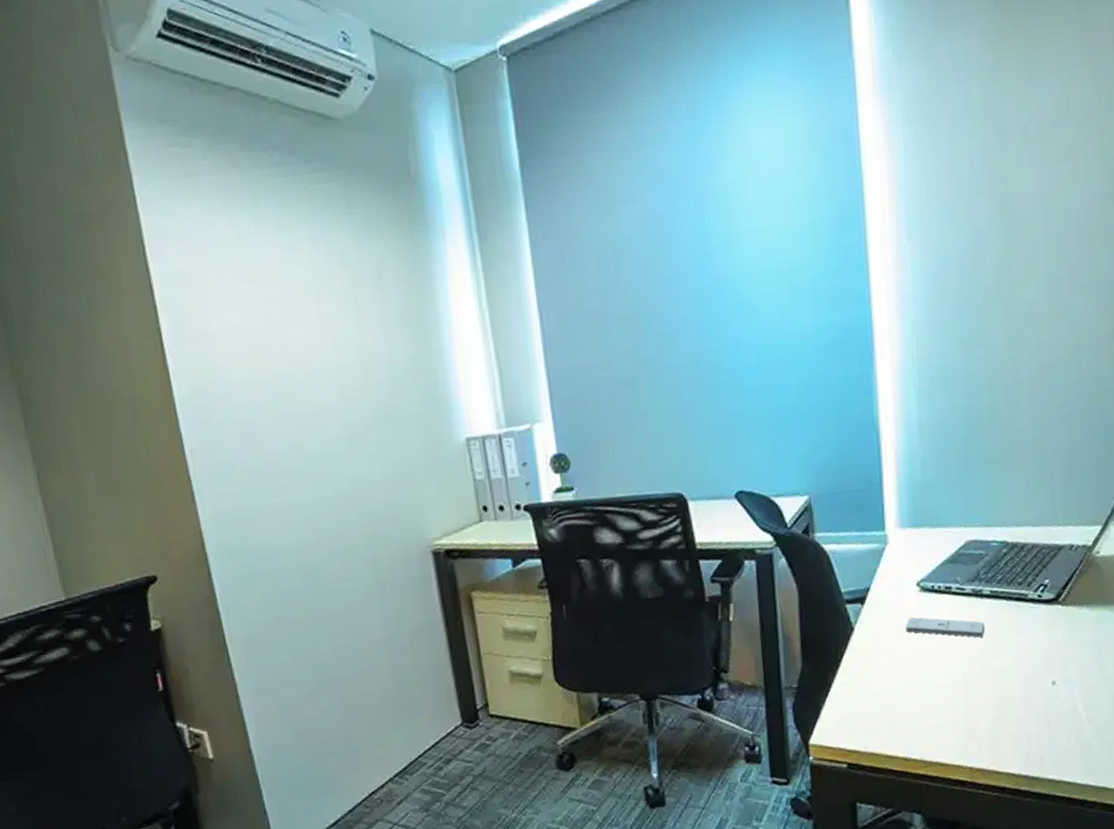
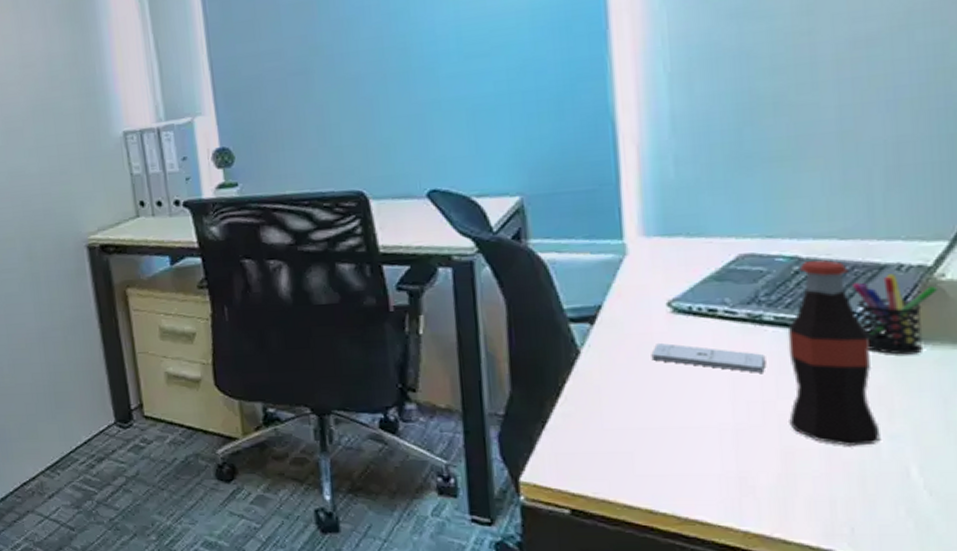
bottle: none [999,543,1059,691] -> present [787,260,881,446]
pen holder: none [1041,552,1095,617] -> present [851,274,937,355]

